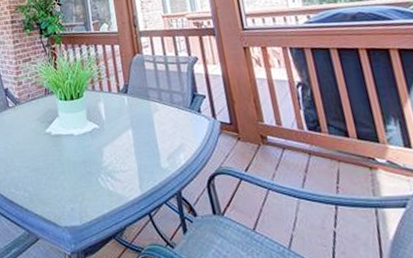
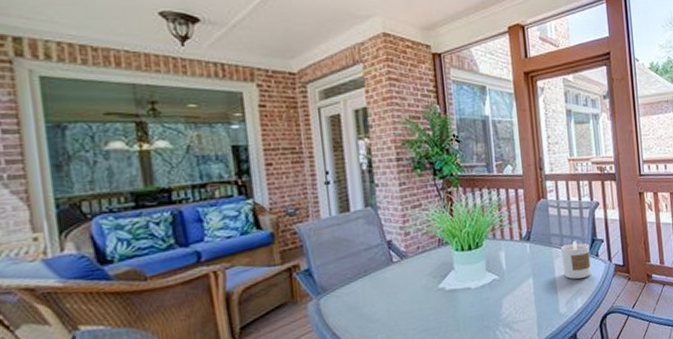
candle: none [159,96,194,134] -> present [561,241,591,279]

